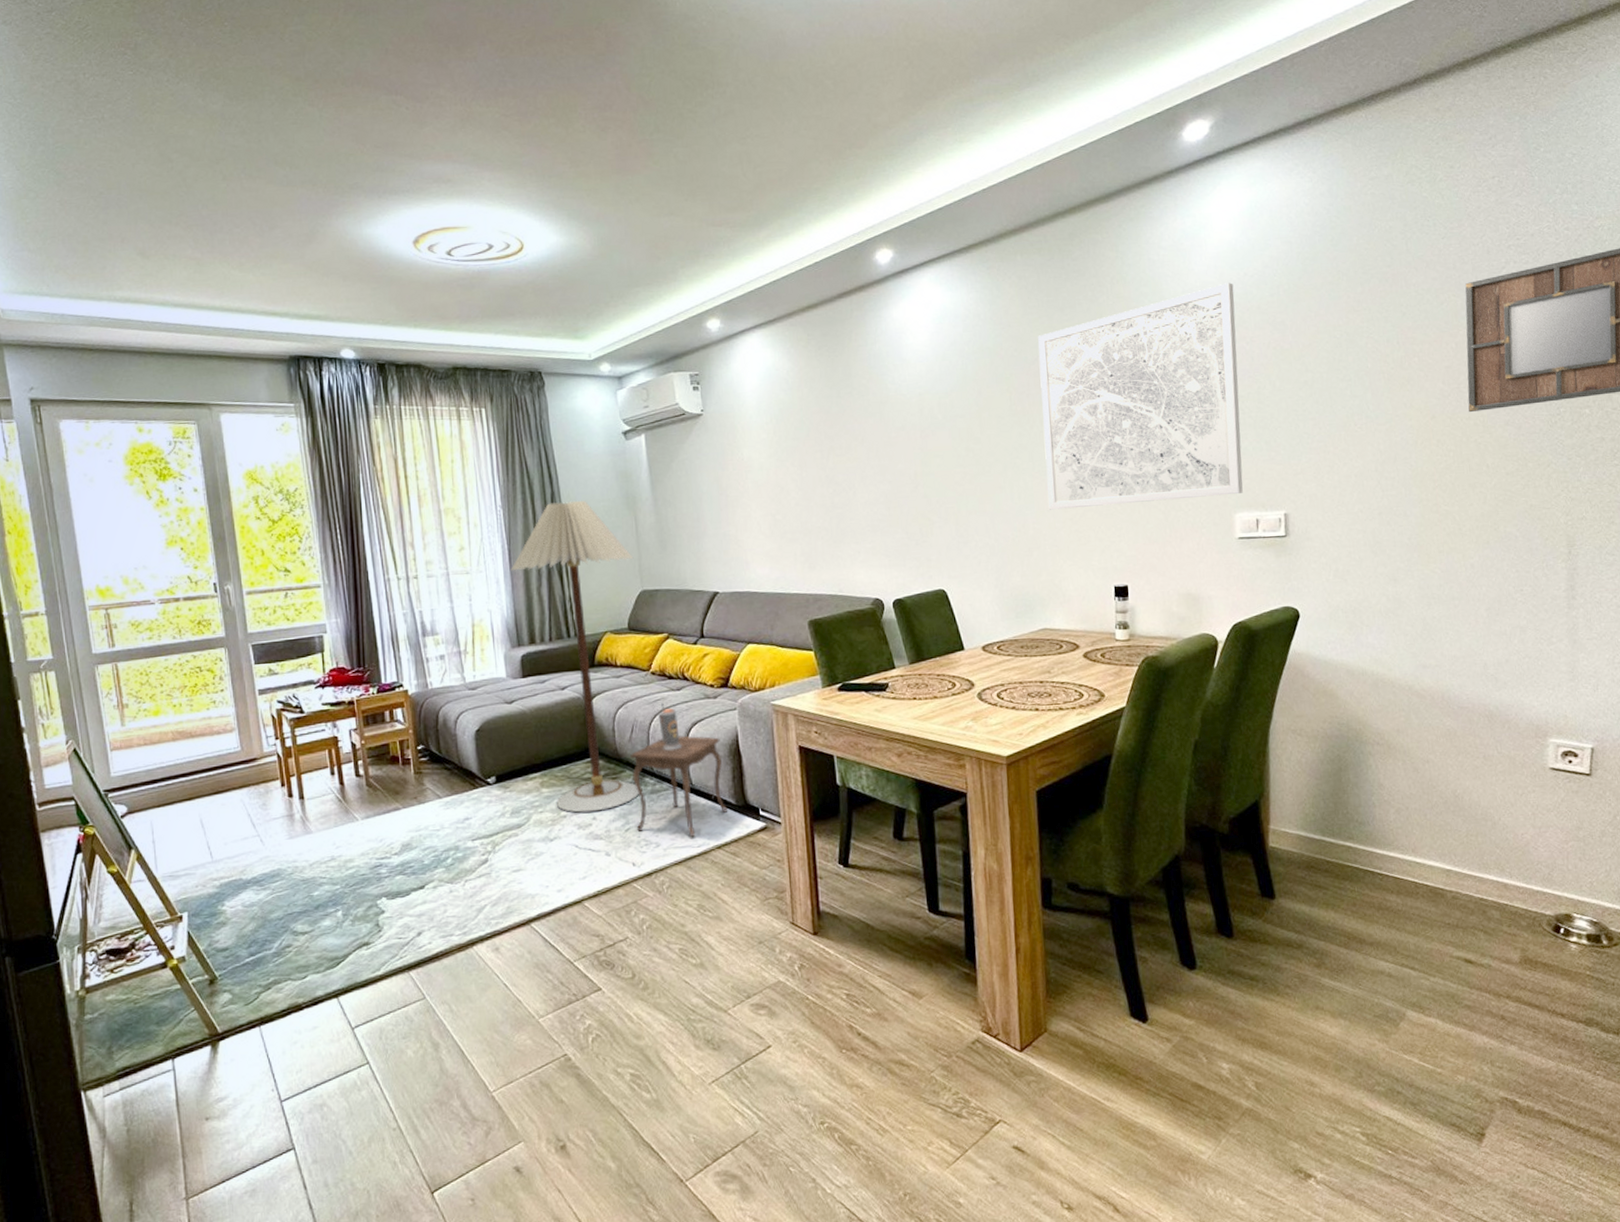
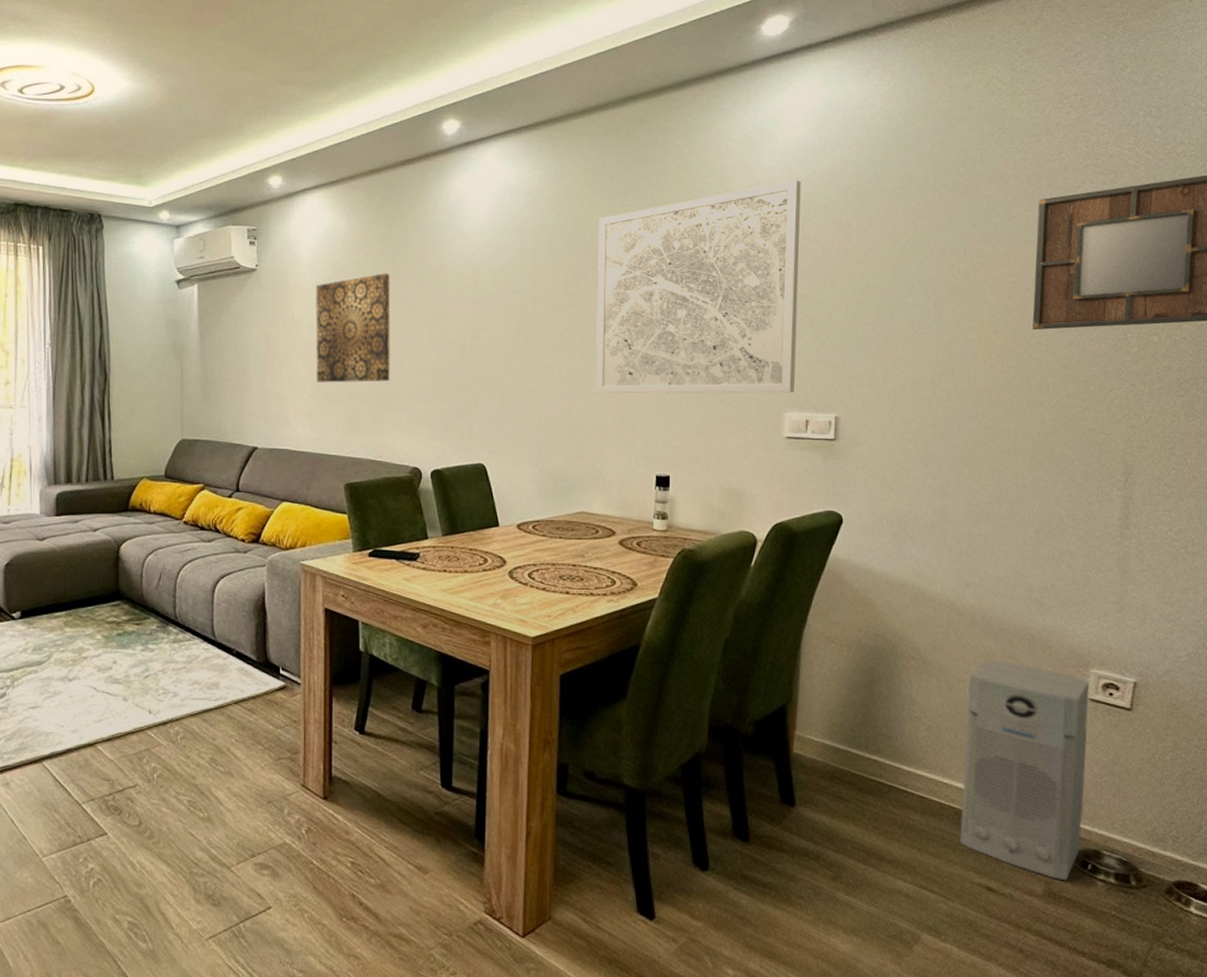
floor lamp: present [511,501,639,813] -> none [54,345,177,656]
side table: present [630,703,728,838] -> none [155,553,249,691]
wall art: none [763,407,844,523] -> present [315,273,391,383]
air purifier: none [1433,738,1553,947] -> present [960,661,1090,881]

